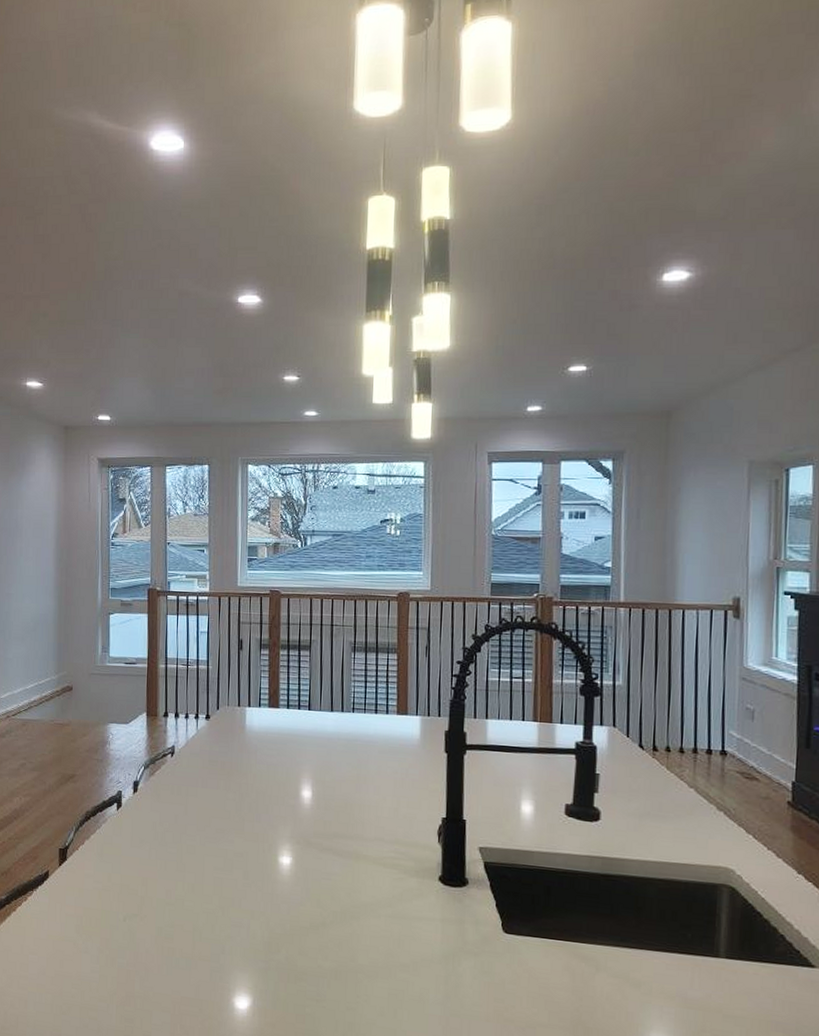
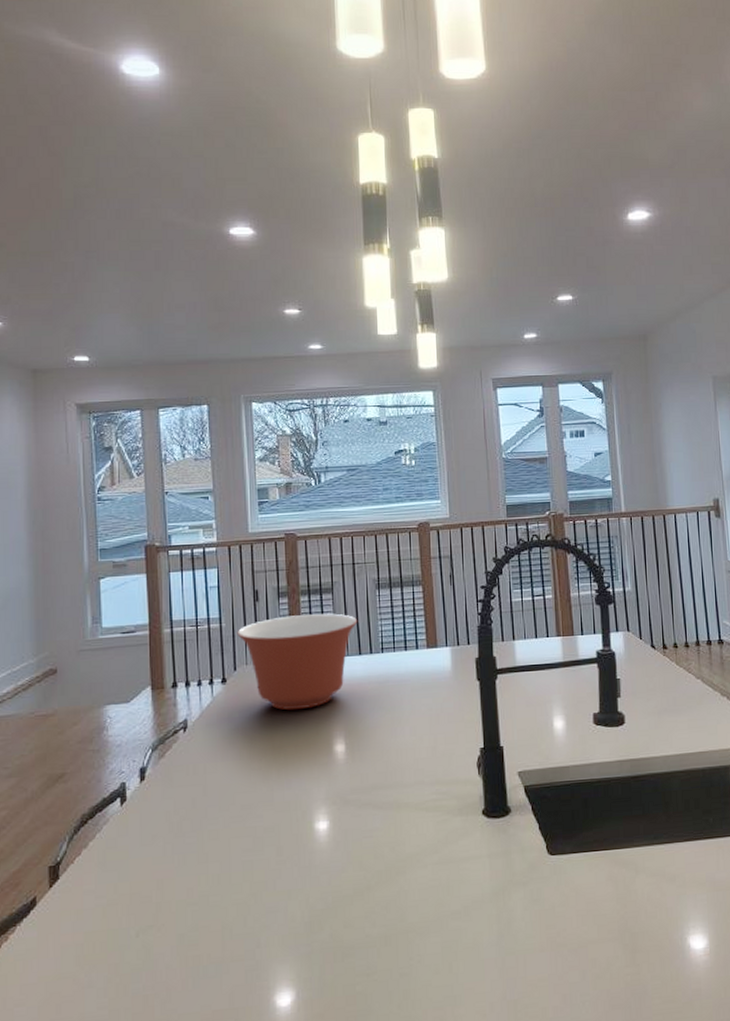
mixing bowl: none [221,666,332,753] -> present [237,613,358,711]

